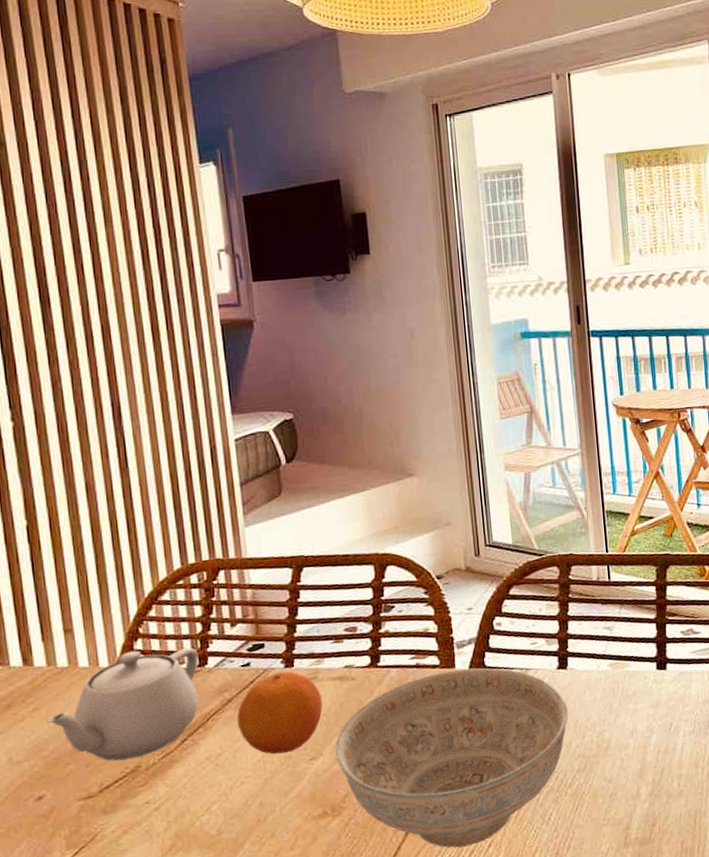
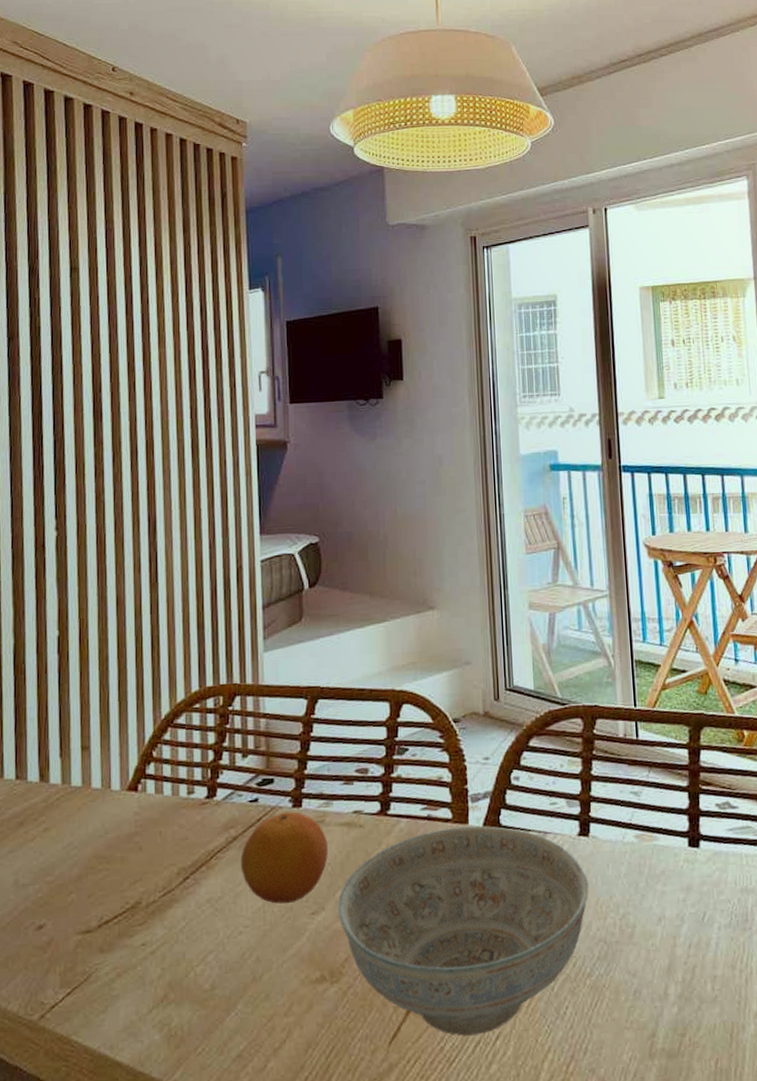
teapot: present [47,647,200,761] -> none [56,775,208,895]

